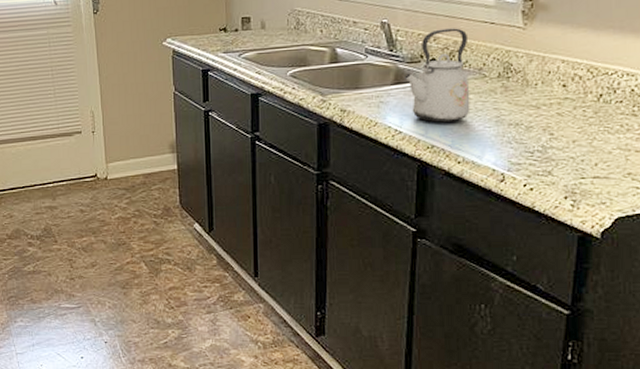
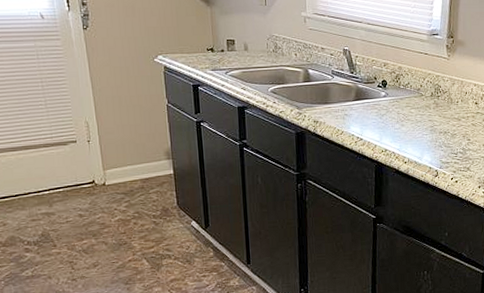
kettle: present [403,28,470,123] -> none [362,56,412,132]

